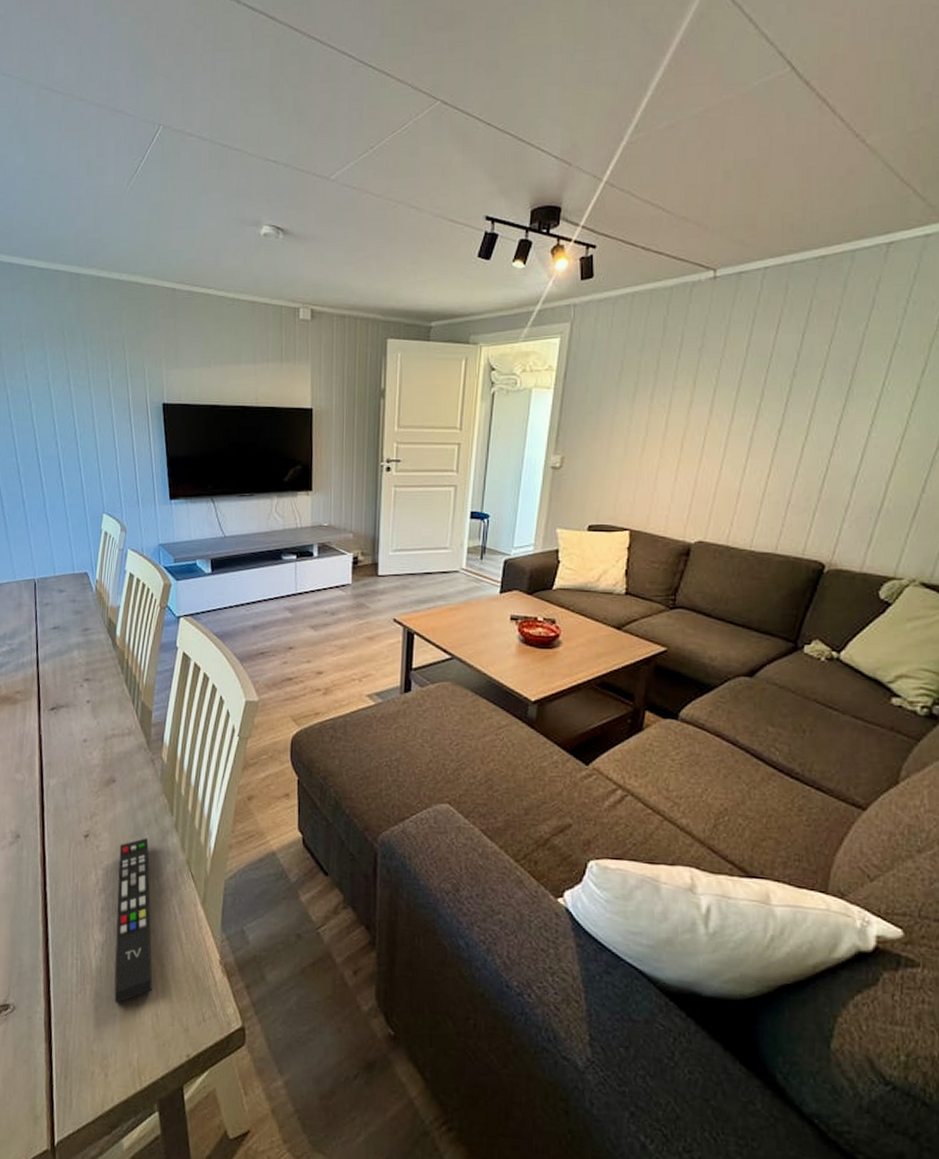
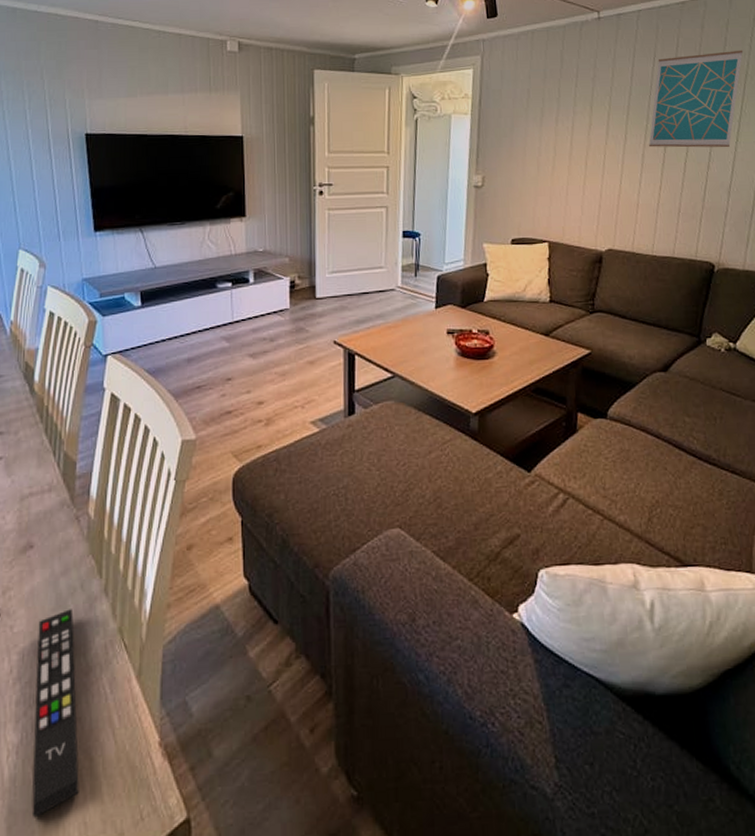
wall art: none [760,314,895,432] -> present [649,50,744,148]

